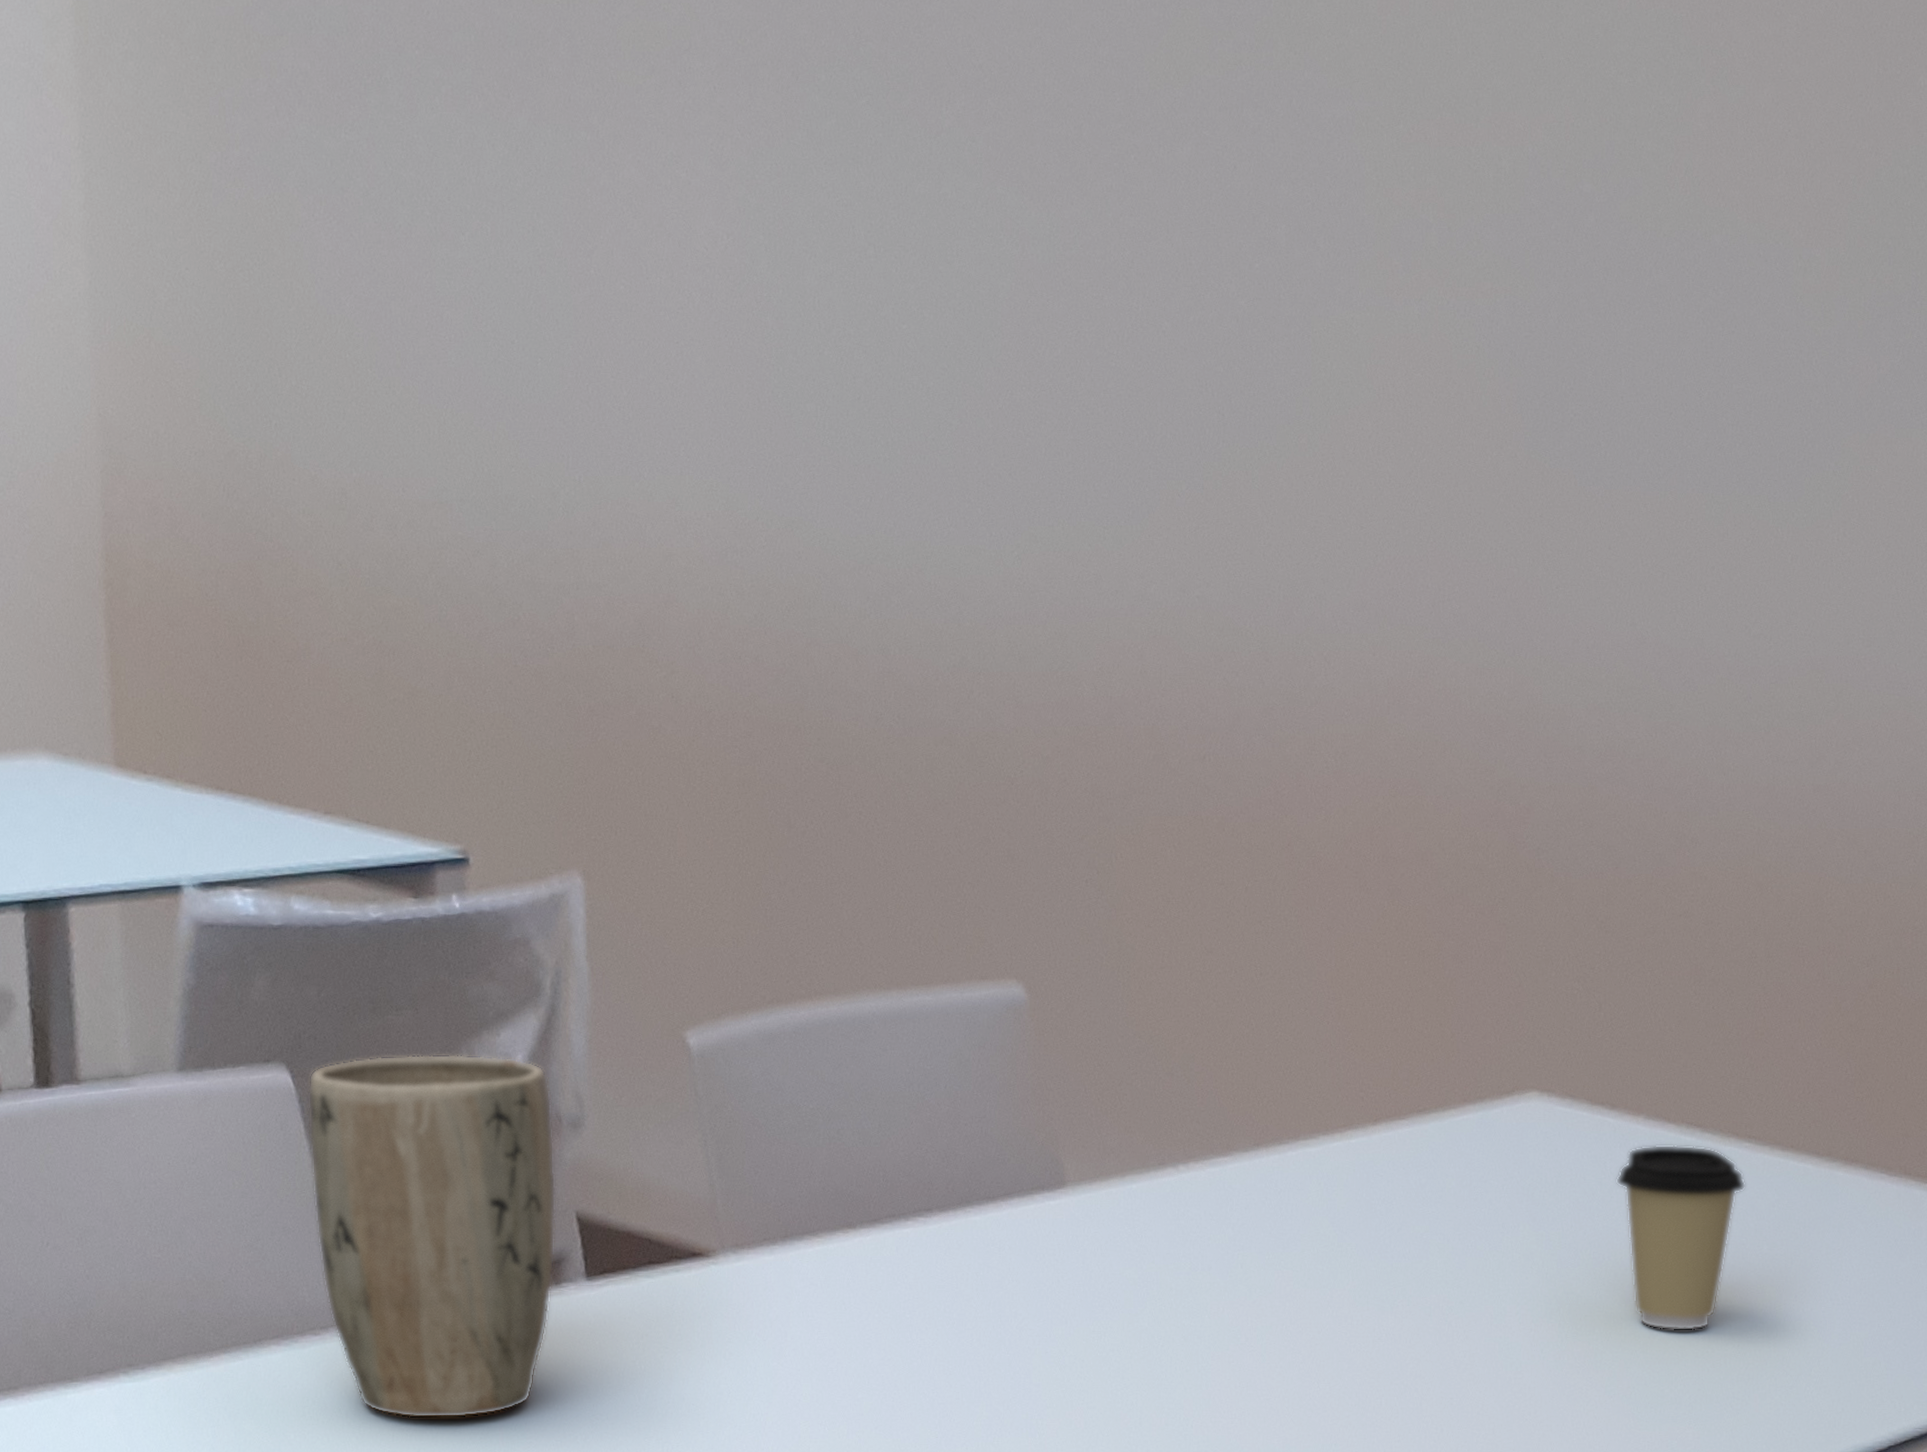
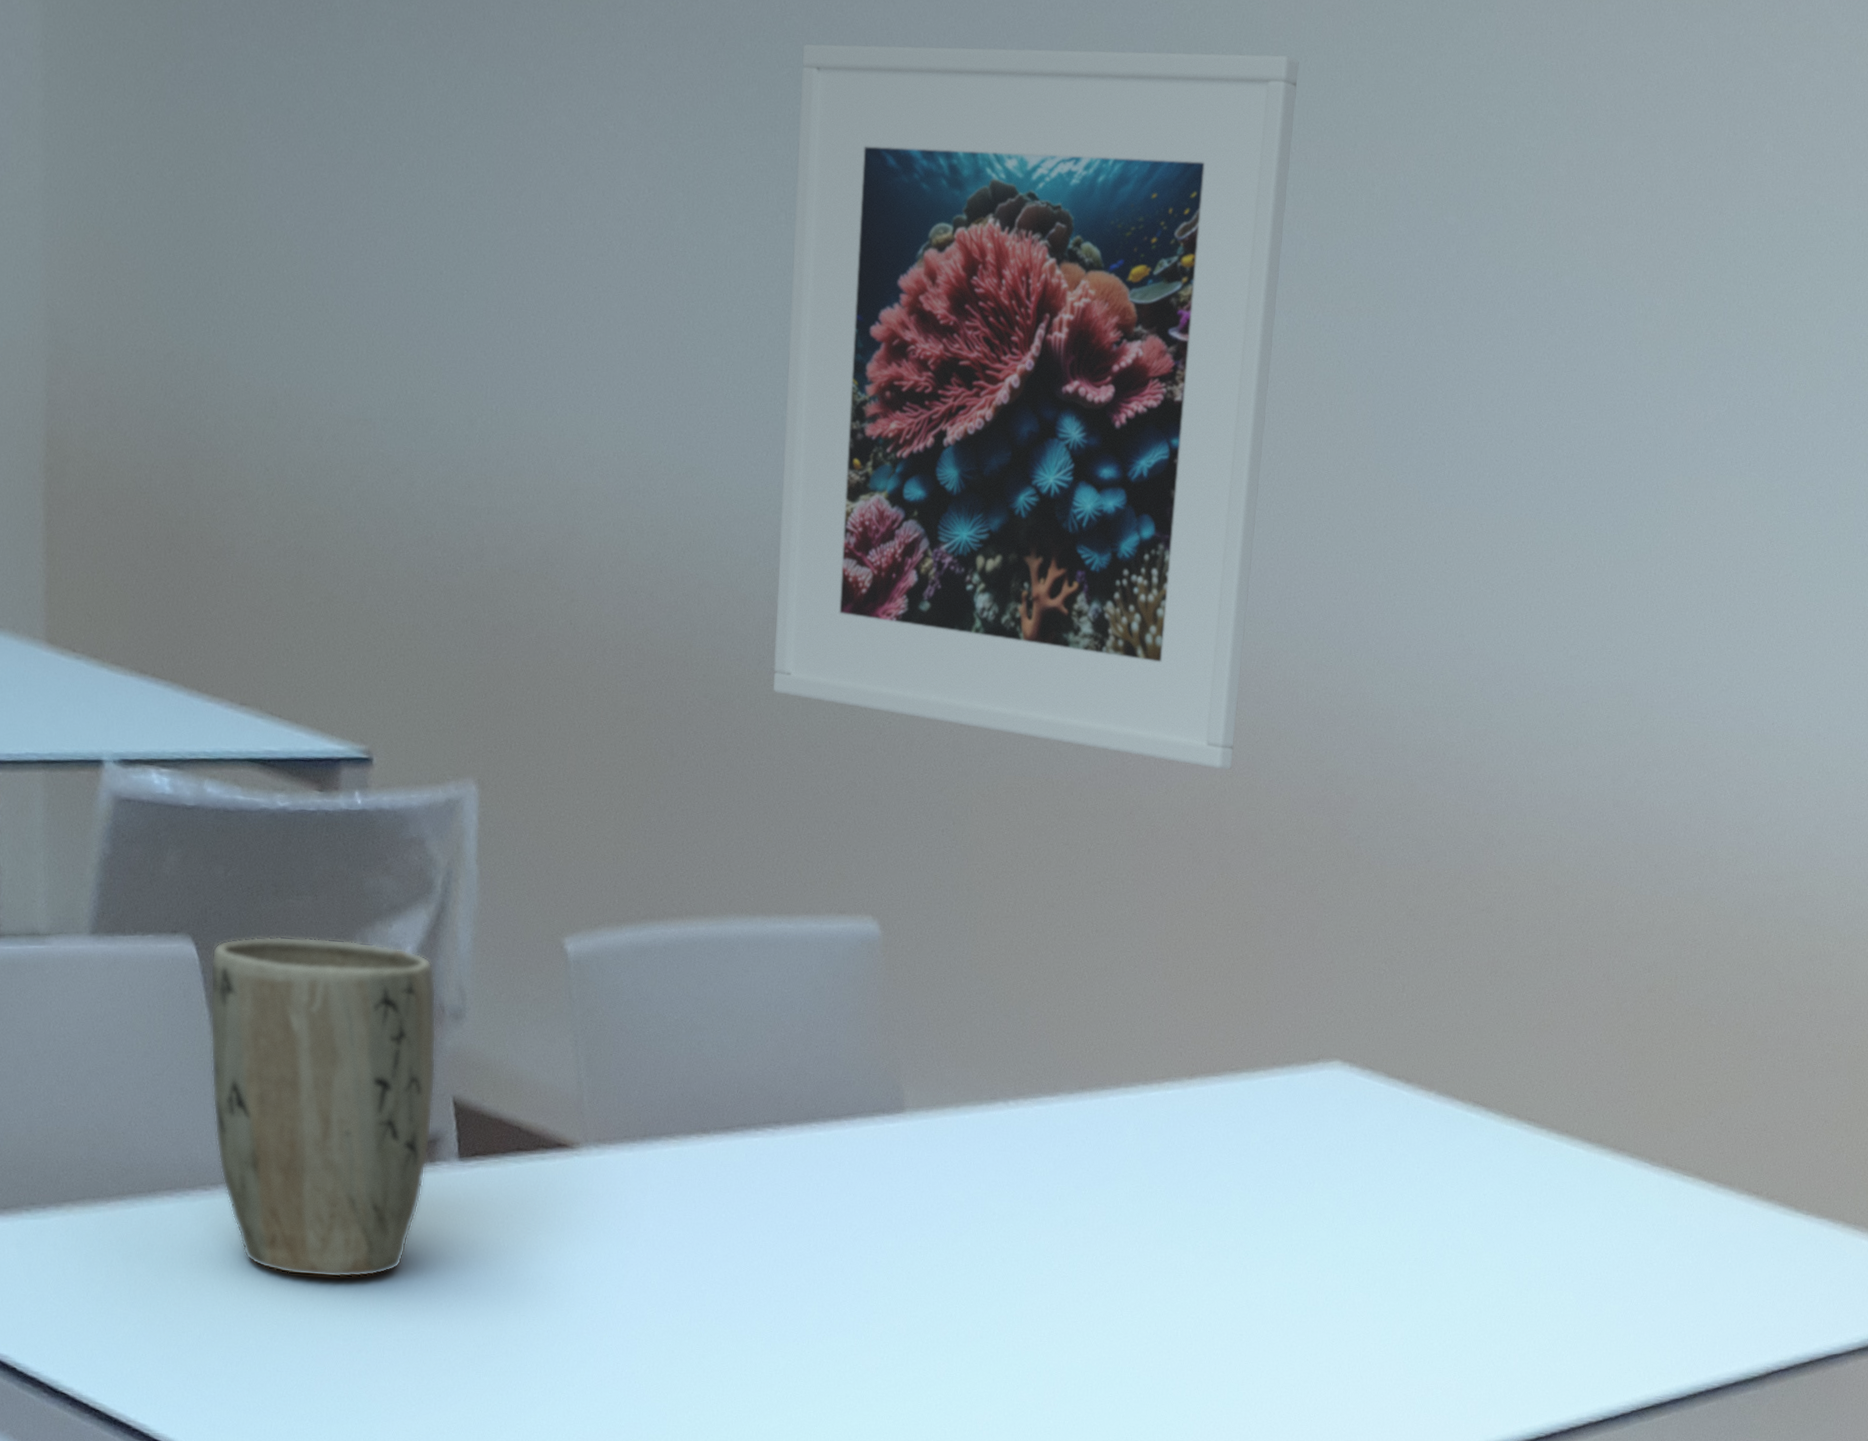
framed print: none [881,33,1411,789] -> present [773,44,1299,769]
coffee cup: present [1616,1144,1746,1331] -> none [1405,1119,1523,1292]

